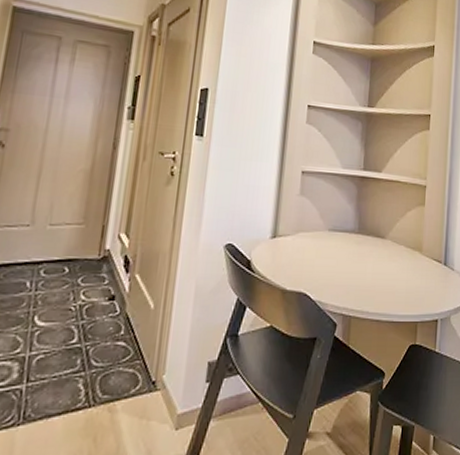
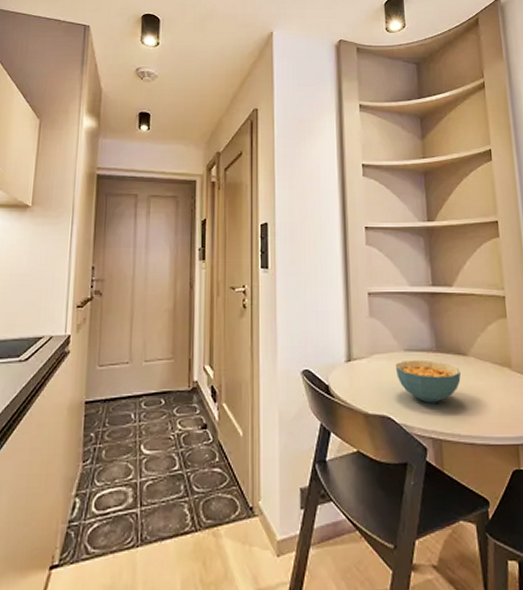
cereal bowl: none [318,239,377,282] -> present [396,359,461,403]

